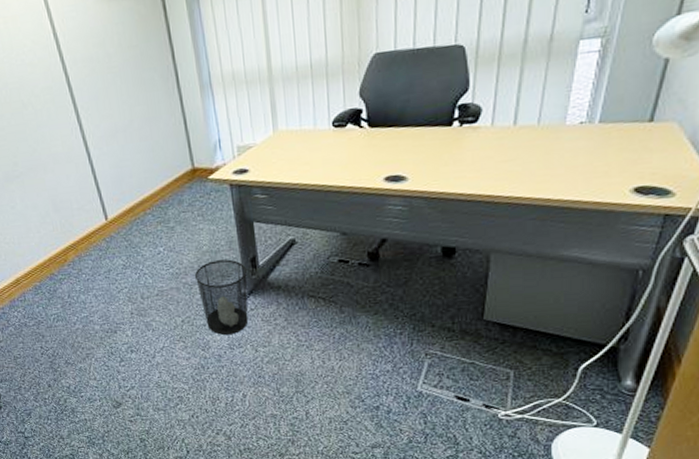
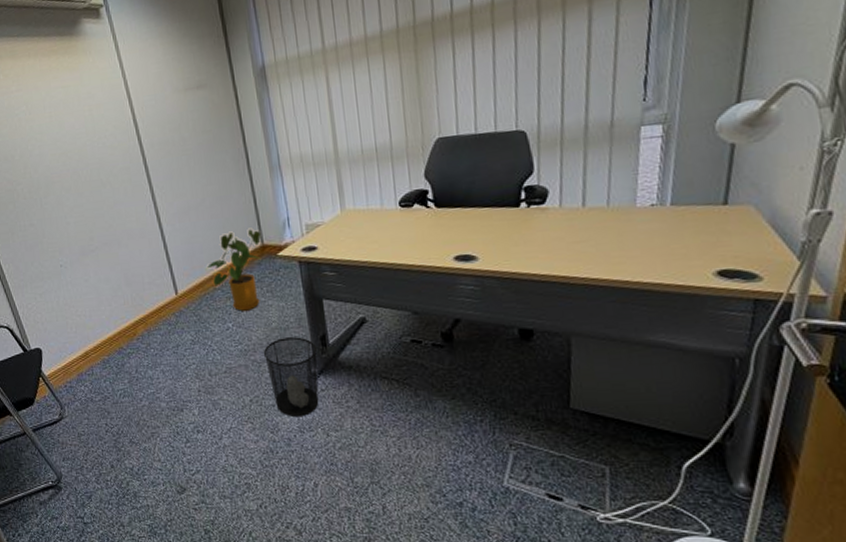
house plant: none [137,152,192,235] -> present [207,229,262,311]

